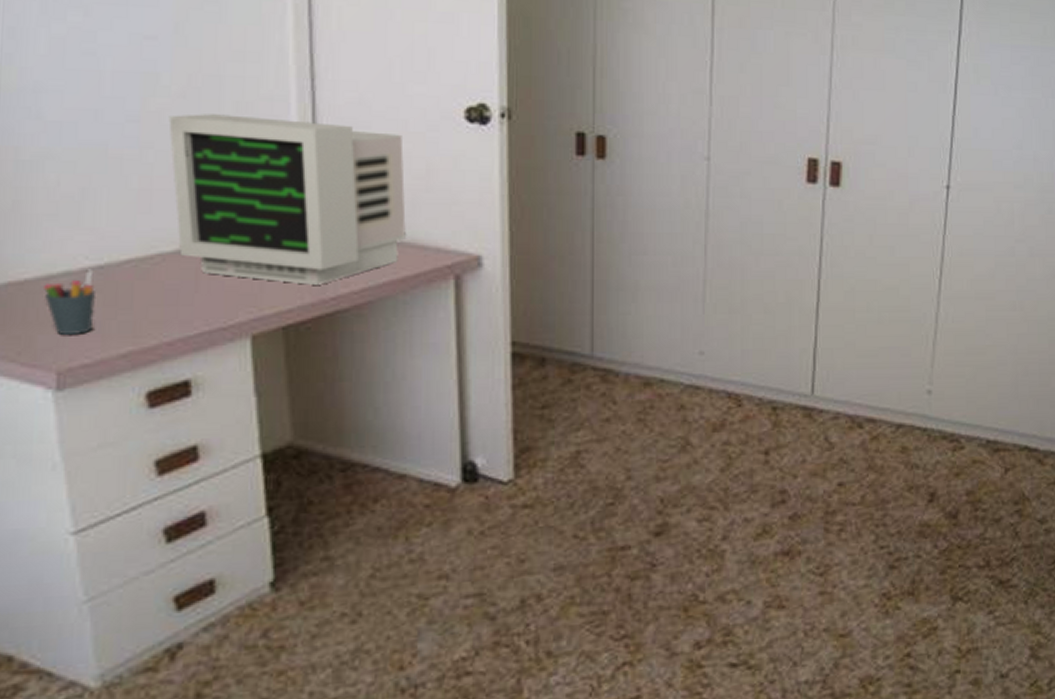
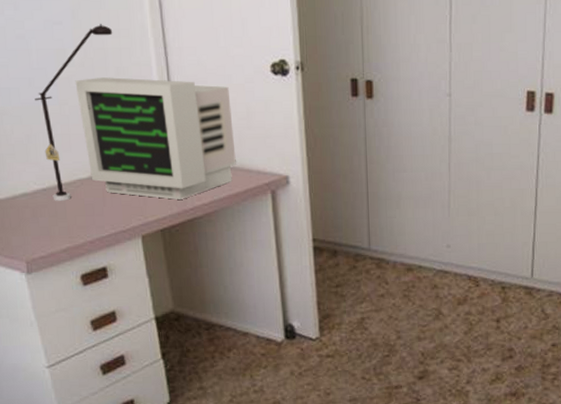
pen holder: present [44,269,97,335] -> none [12,191,44,236]
desk lamp: none [101,41,235,284] -> present [35,23,113,201]

